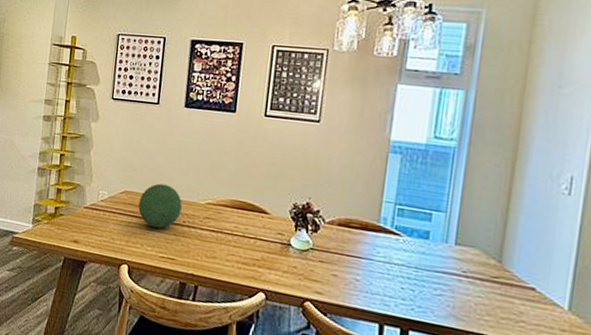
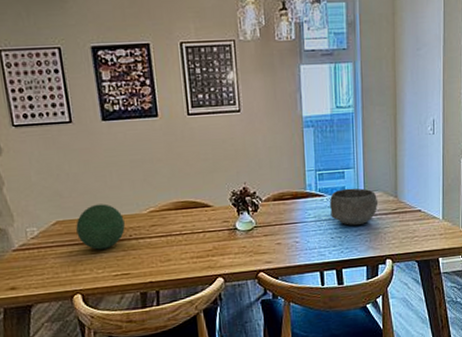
bowl: none [405,233,473,284] -> present [330,188,379,226]

